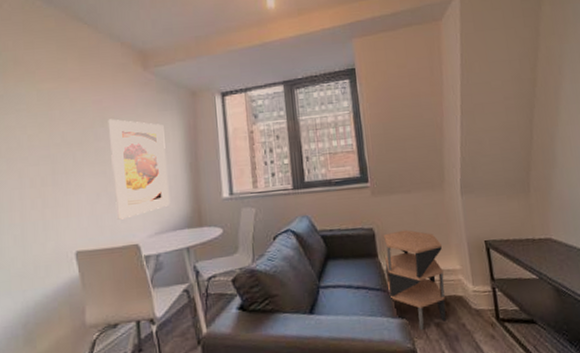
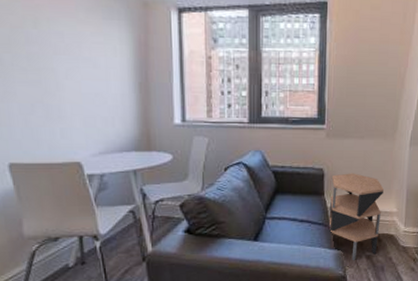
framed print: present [108,119,169,220] -> none [41,20,115,135]

